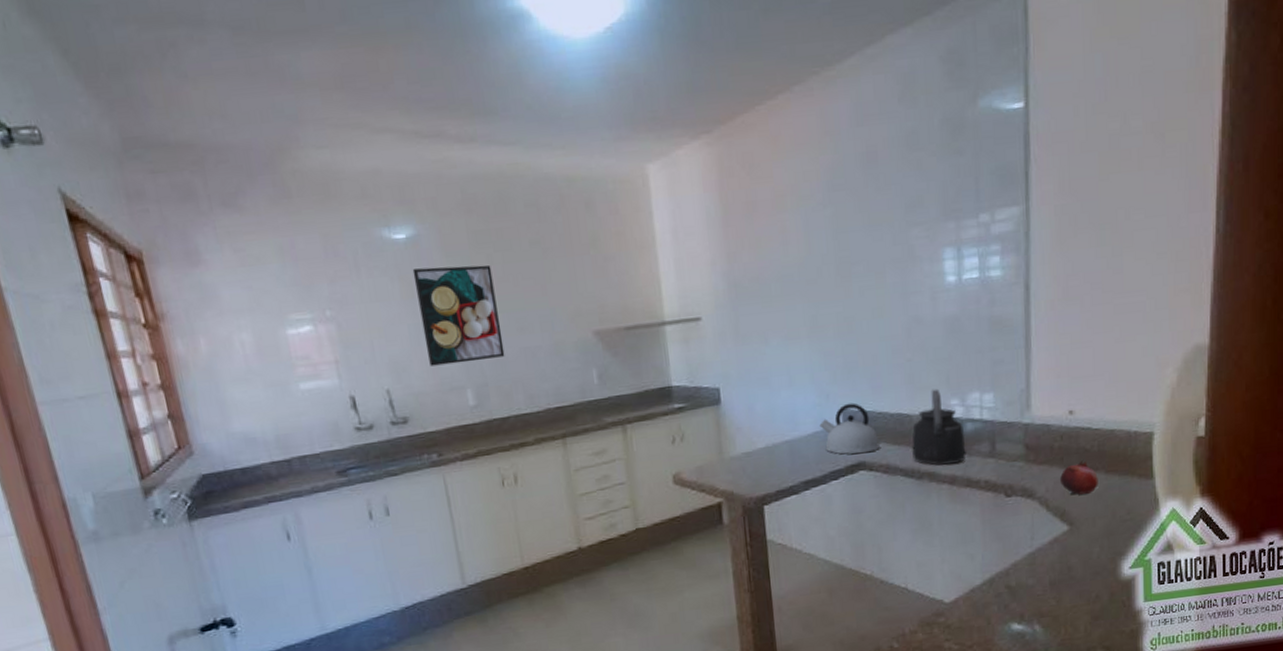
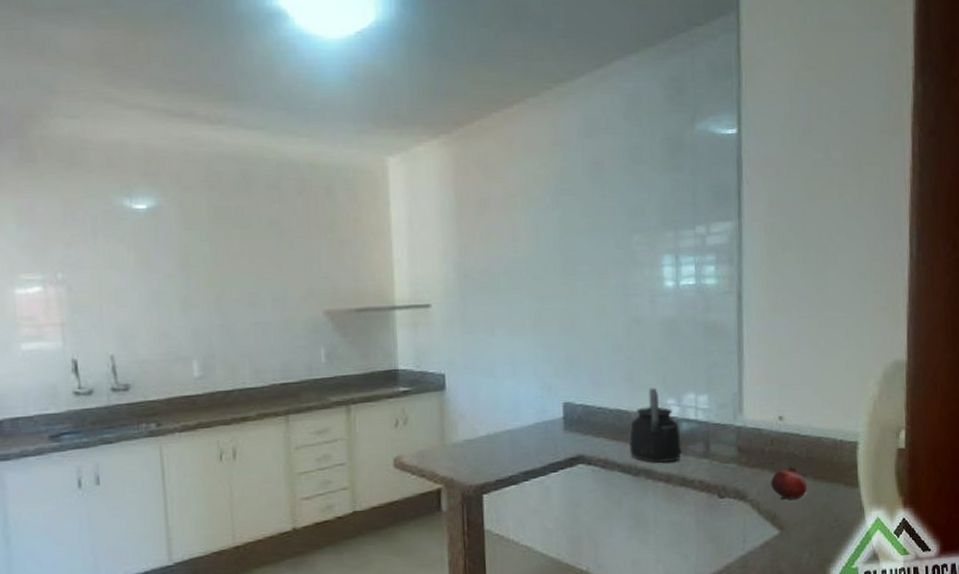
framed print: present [412,265,505,366] -> none [150,238,235,335]
kettle: present [819,402,880,455] -> none [541,396,599,448]

